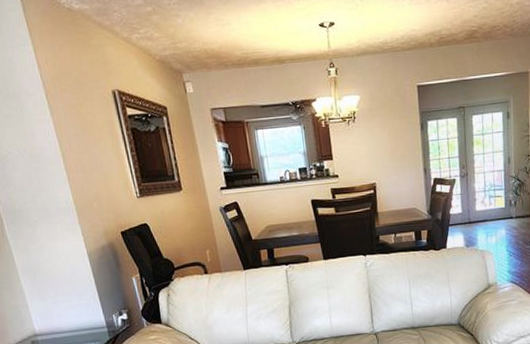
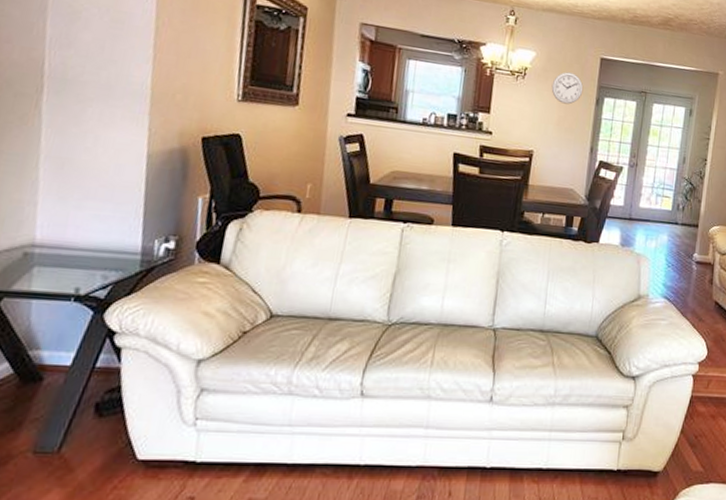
wall clock: none [379,106,408,136] -> present [551,72,584,105]

